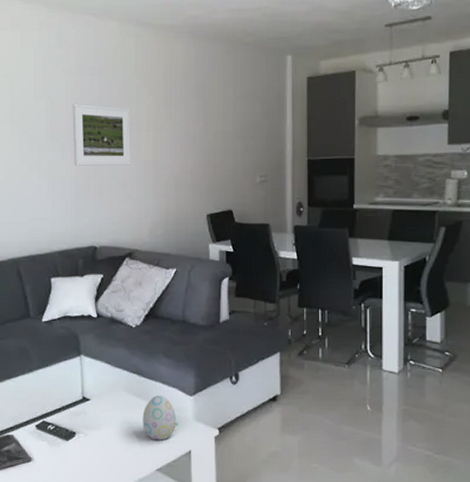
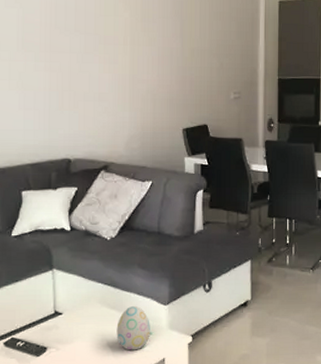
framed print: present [72,103,132,166] -> none [46,13,108,78]

